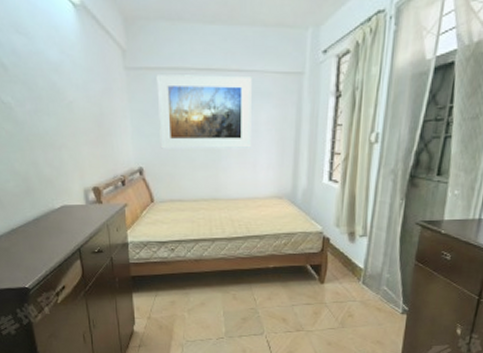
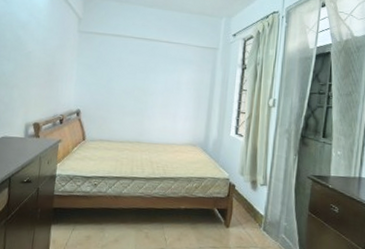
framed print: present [156,75,252,149] -> none [97,39,178,102]

